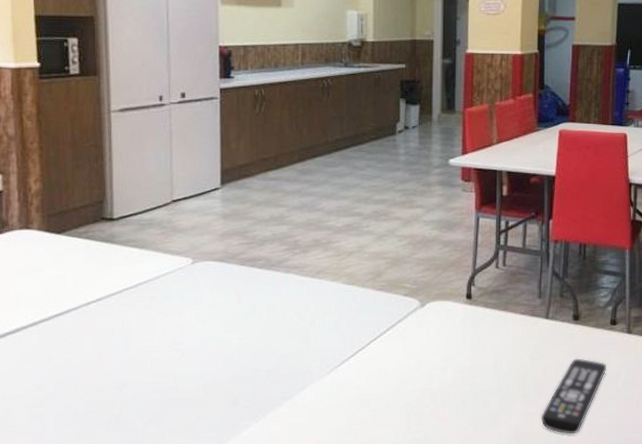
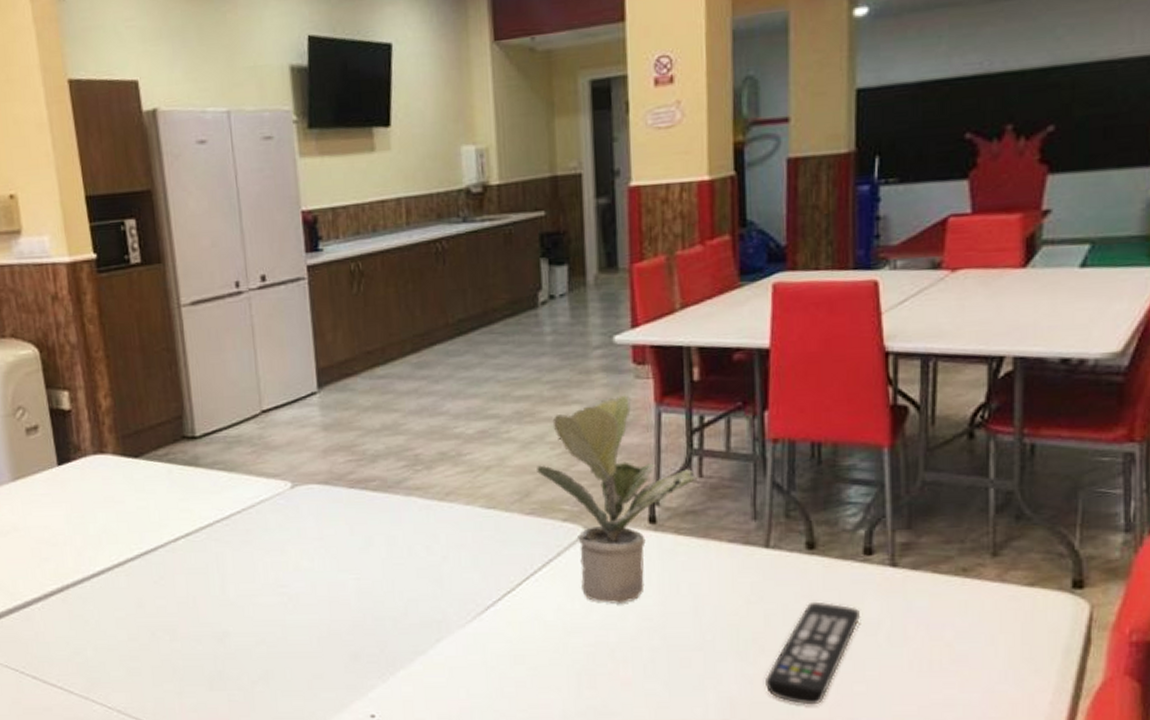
potted plant: none [387,202,502,360] -> present [537,393,697,605]

